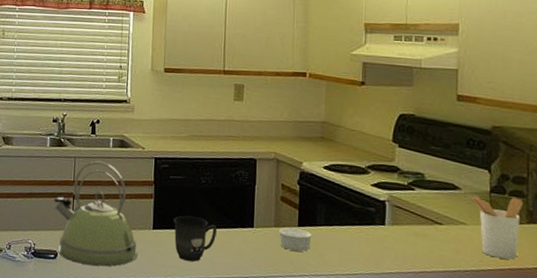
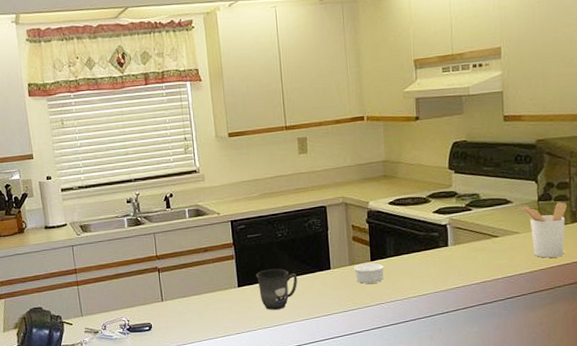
kettle: present [53,161,138,266] -> none [139,233,227,331]

